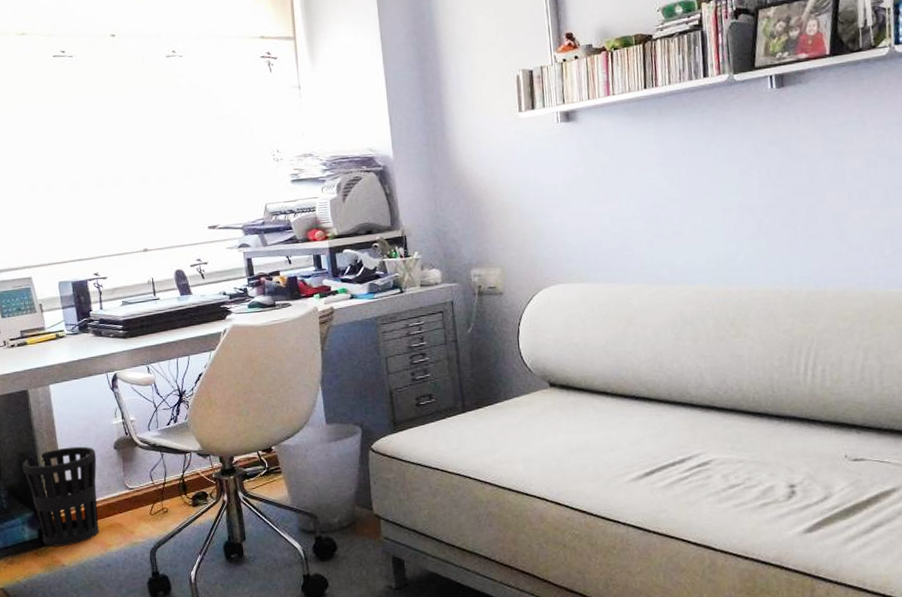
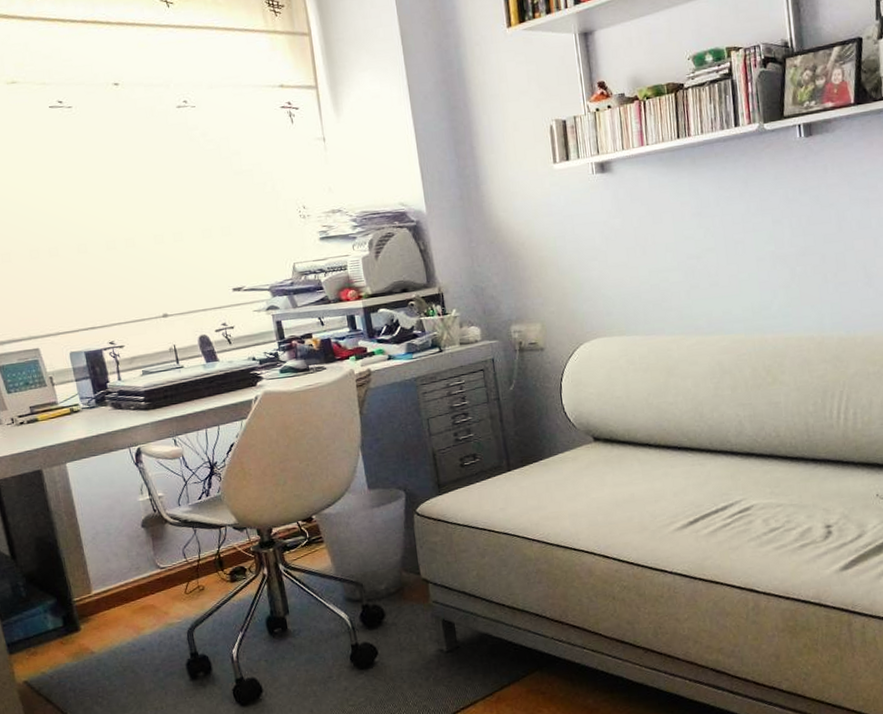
wastebasket: present [22,446,100,547] -> none [40,526,131,634]

